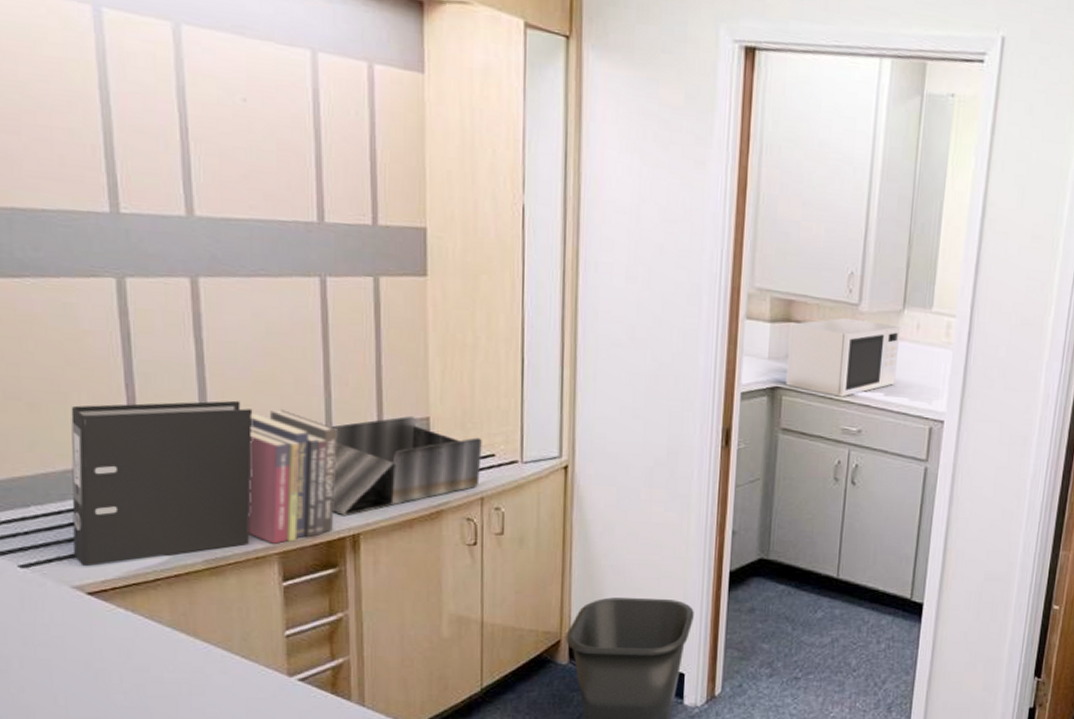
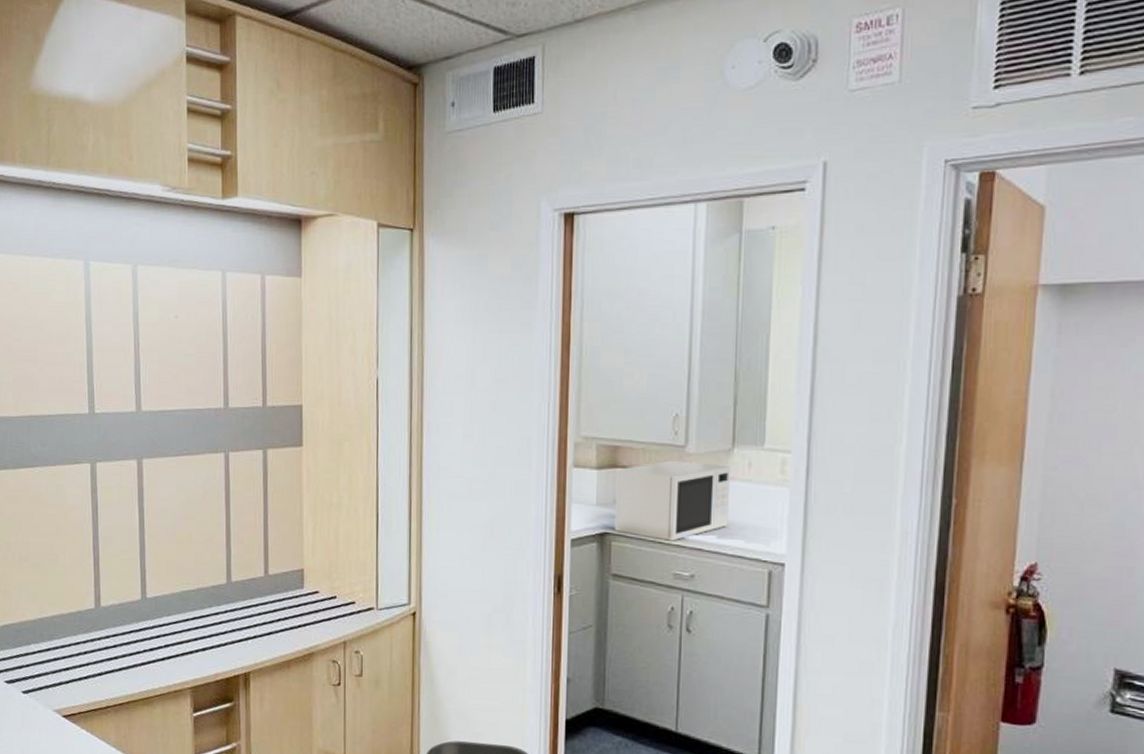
binder: present [71,400,253,567] -> none [55,557,176,694]
books: present [247,410,337,544] -> none [169,565,235,680]
desk organizer: present [330,415,482,515] -> none [230,568,345,656]

